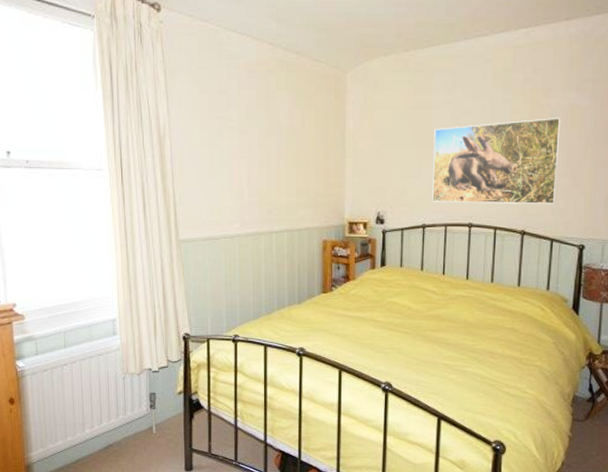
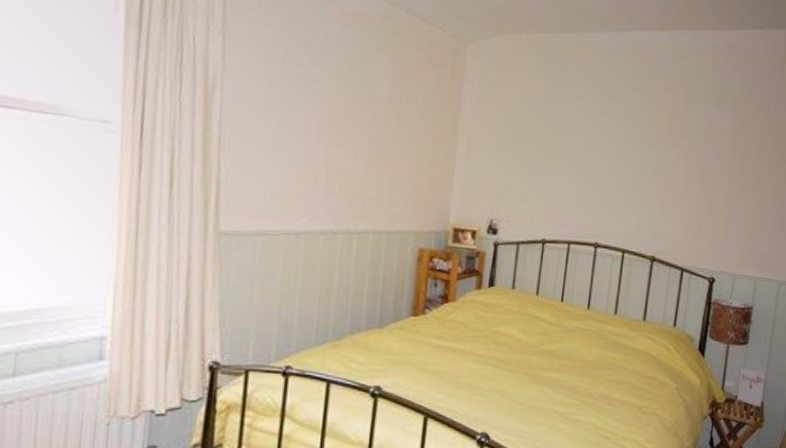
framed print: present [432,118,561,204] -> none [556,127,700,229]

